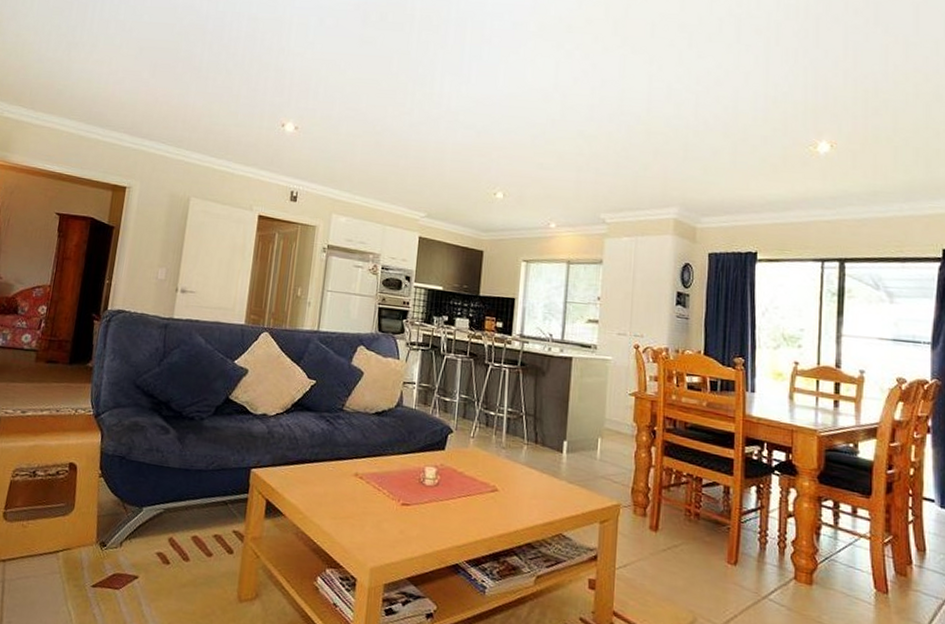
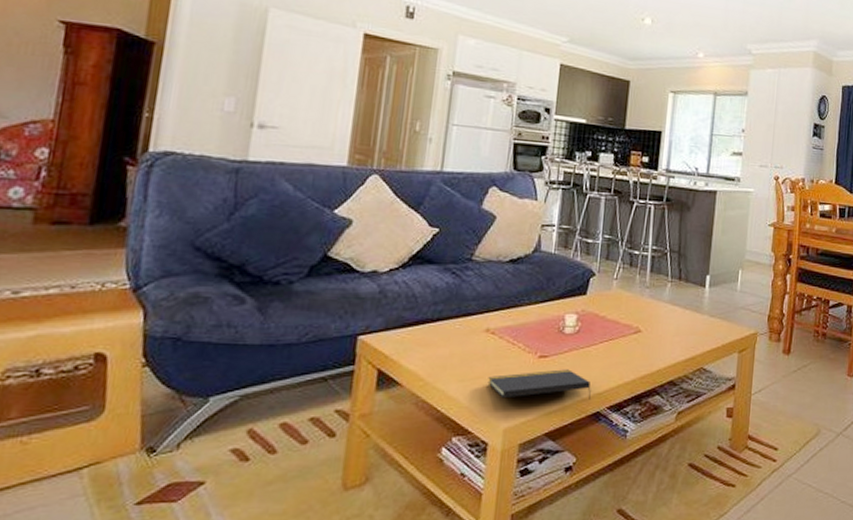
notepad: none [356,517,450,551] -> present [487,369,591,399]

